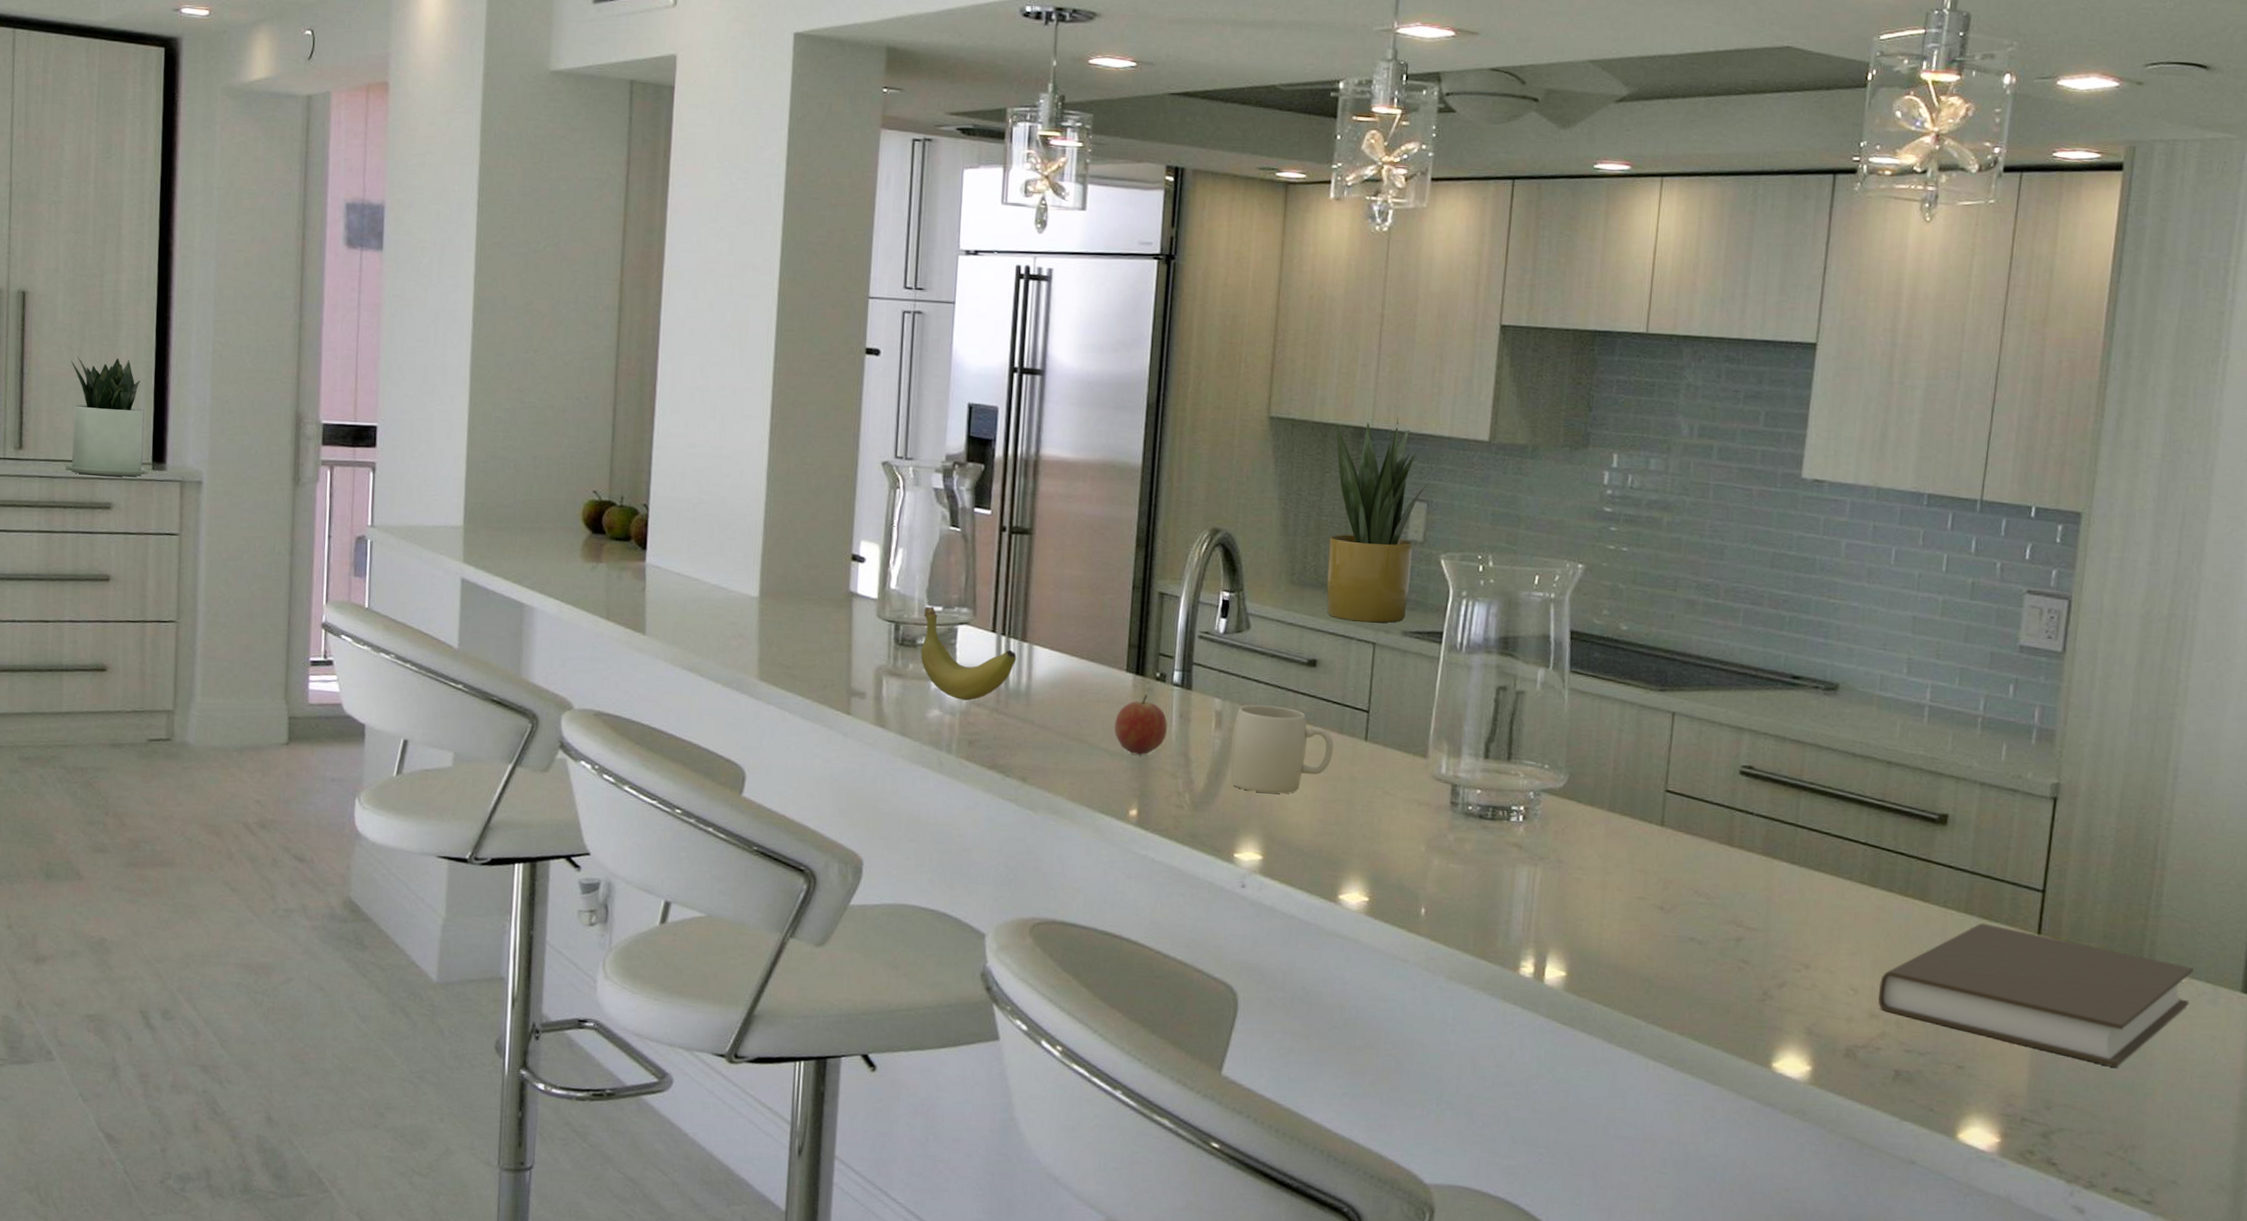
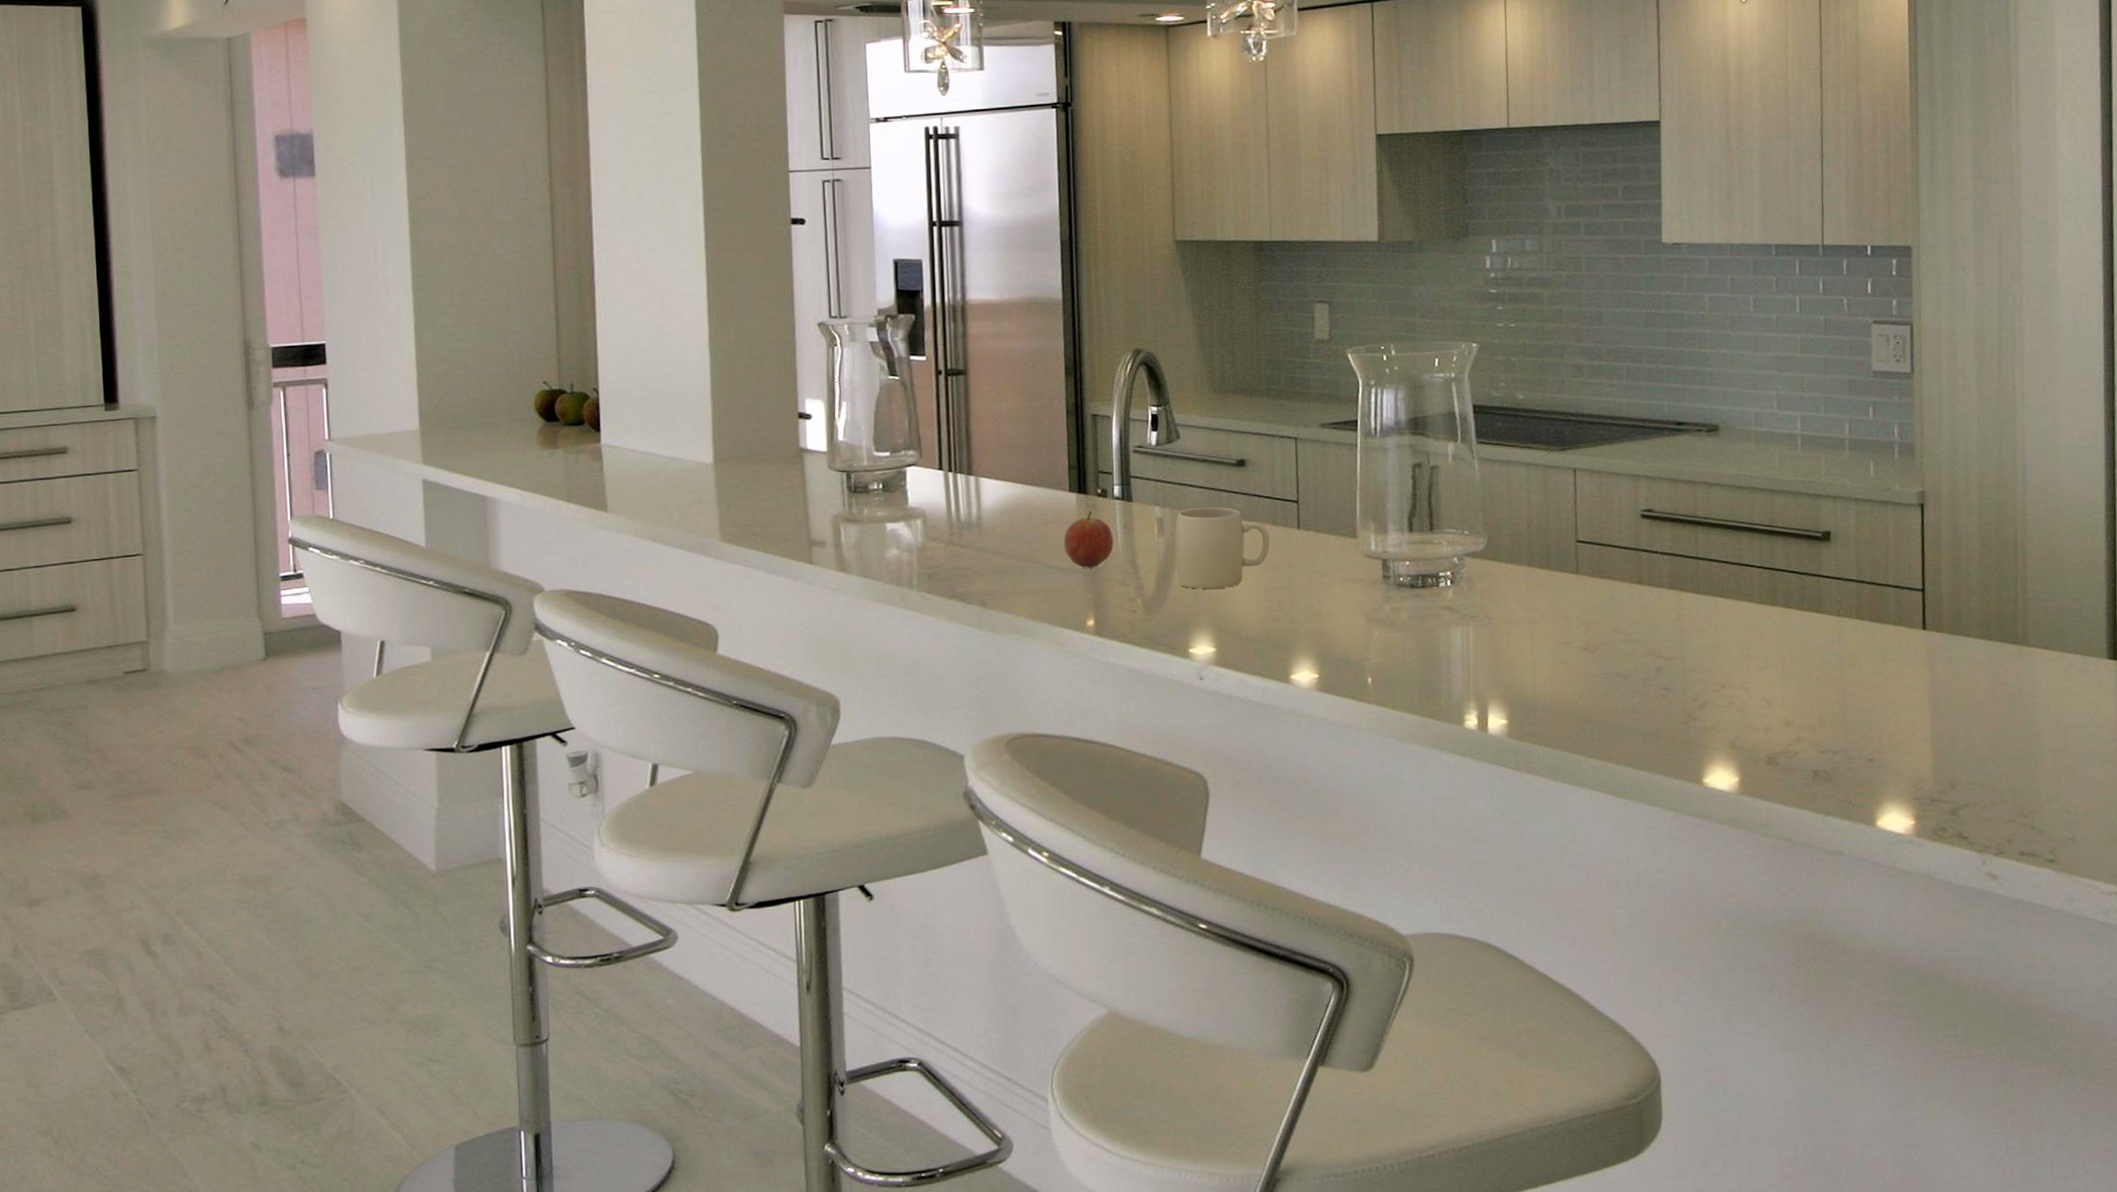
planter: present [63,356,150,477] -> none [14,307,103,423]
banana: present [920,606,1017,701] -> none [873,453,965,537]
planter: present [1326,417,1429,623] -> none [1236,229,1329,420]
book: present [1878,923,2194,1068] -> none [1790,626,2063,742]

